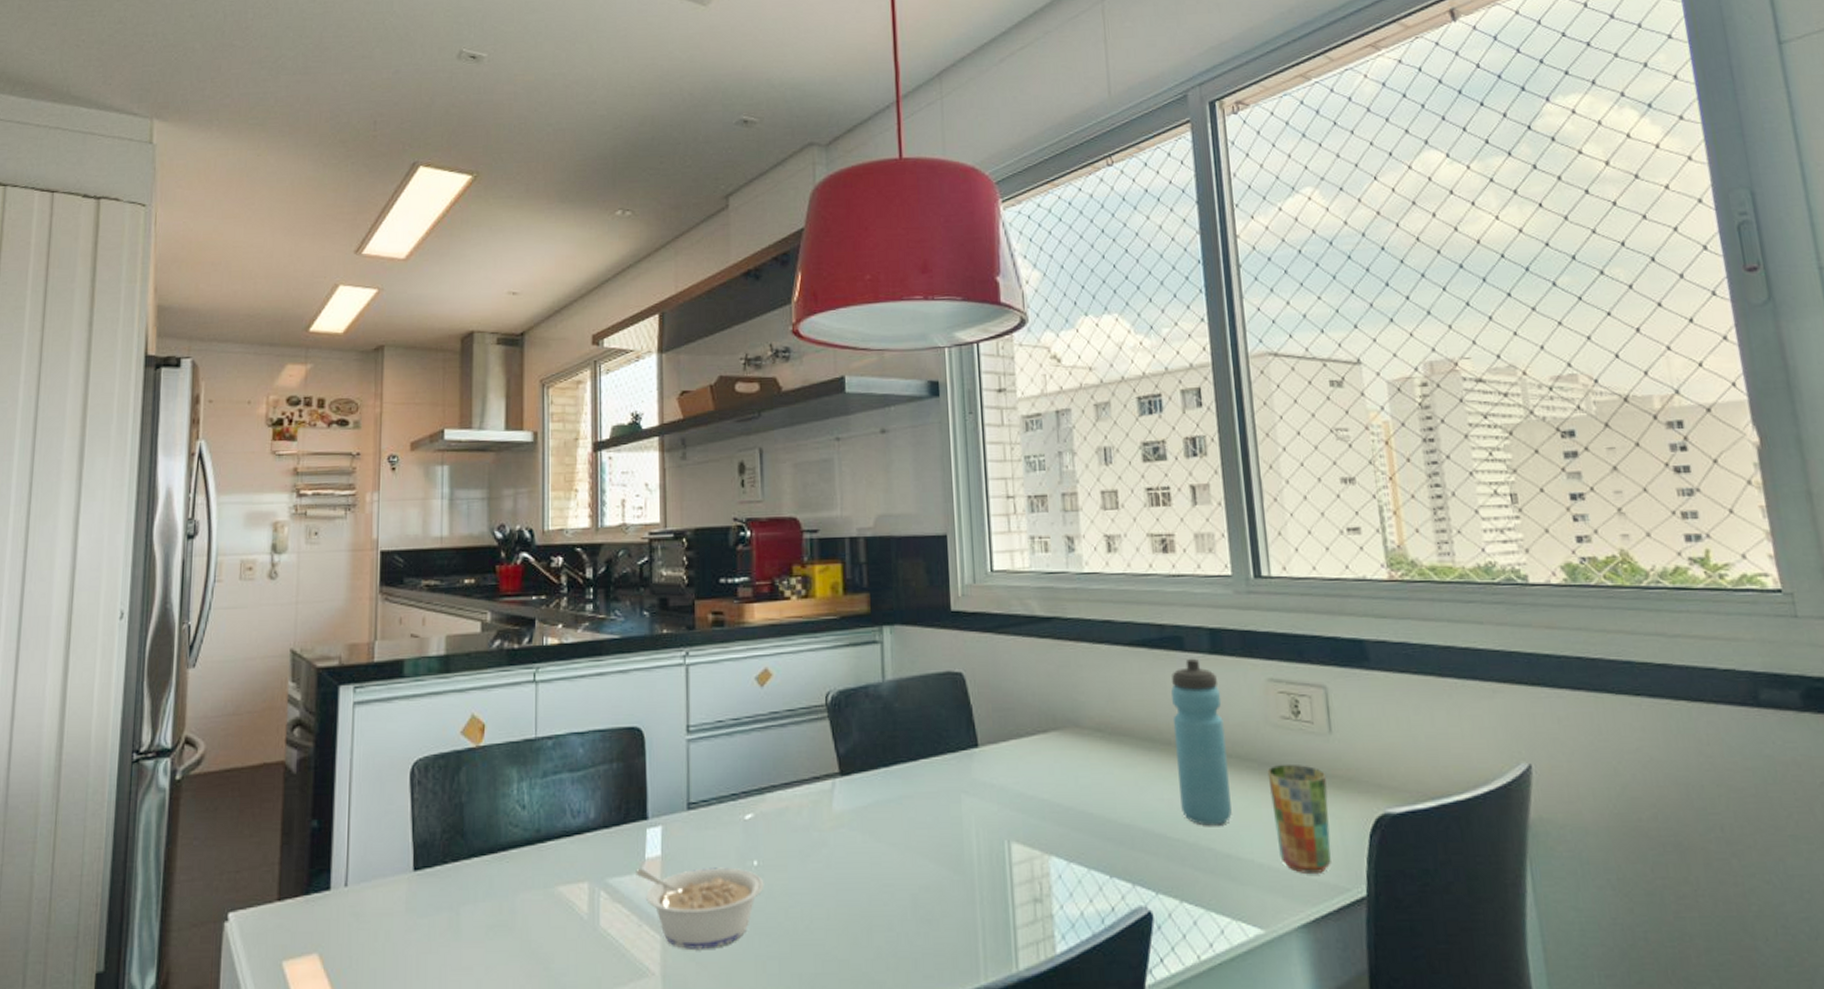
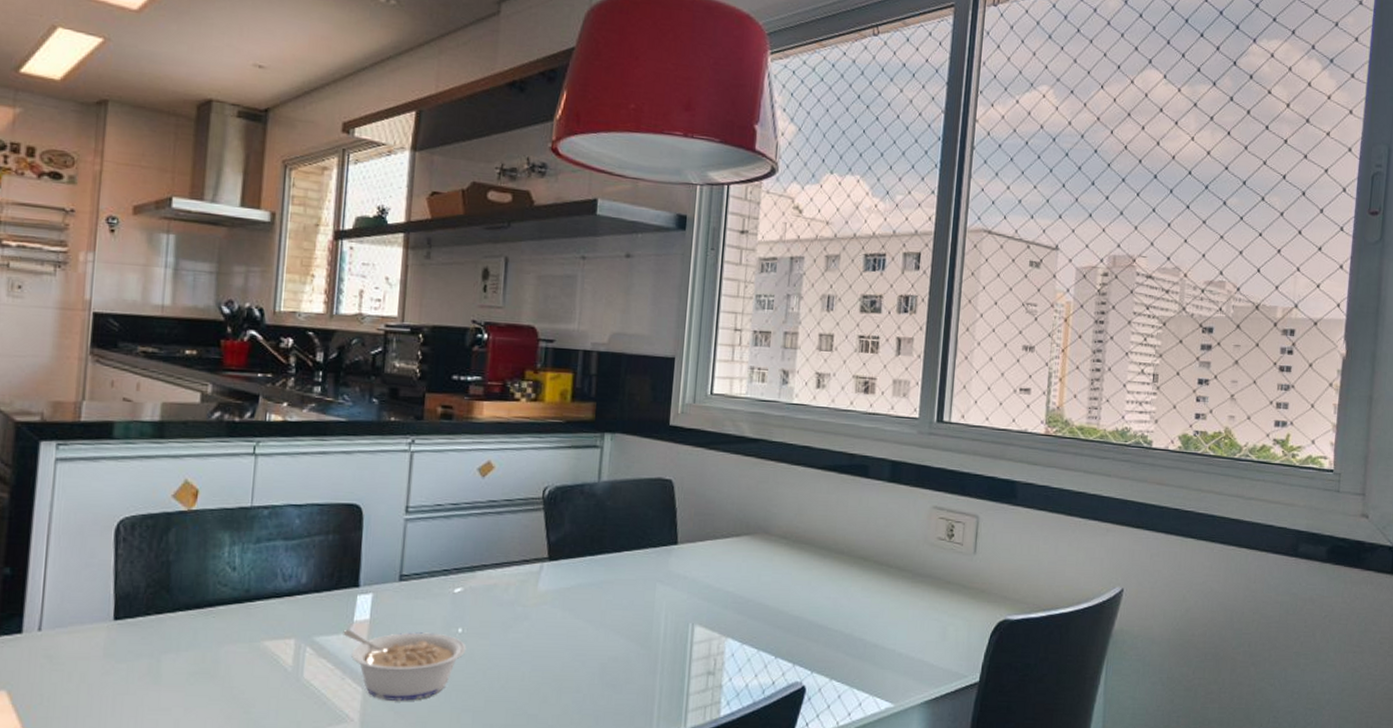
water bottle: present [1171,658,1232,826] -> none [843,484,892,621]
cup: present [1267,765,1331,873] -> none [916,576,965,663]

